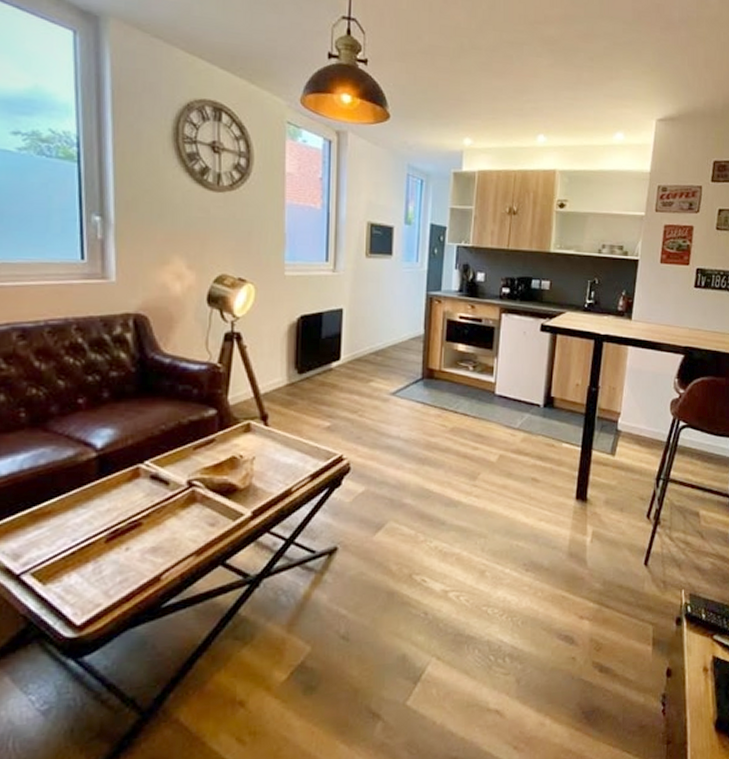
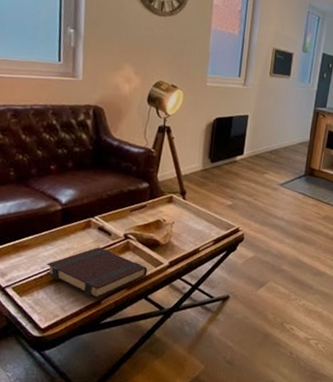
book: none [80,502,223,575] -> present [46,247,148,299]

